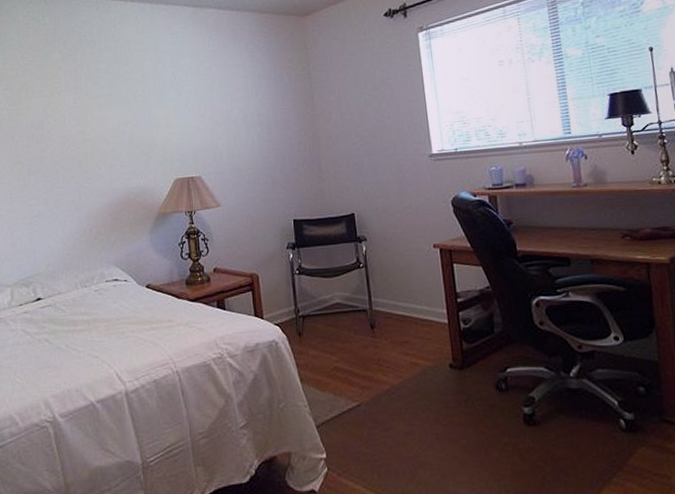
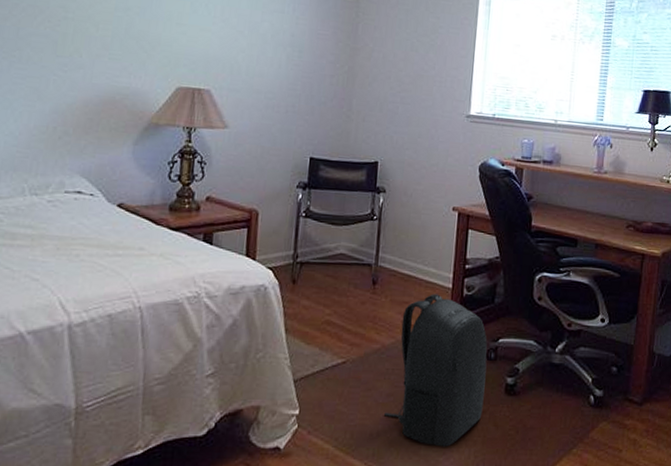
backpack: none [405,330,505,483] -> present [383,294,487,447]

